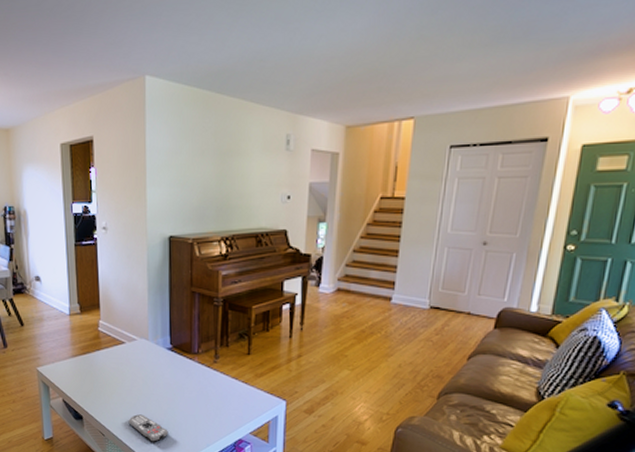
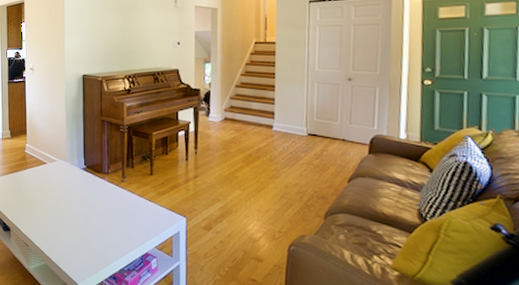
remote control: present [128,414,168,442] -> none [49,227,83,254]

